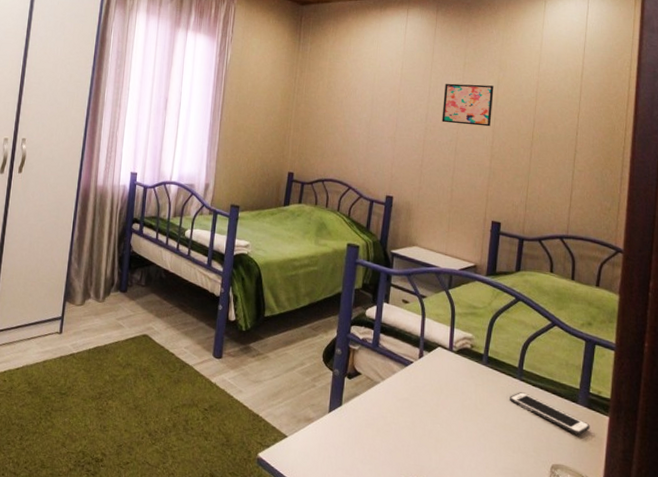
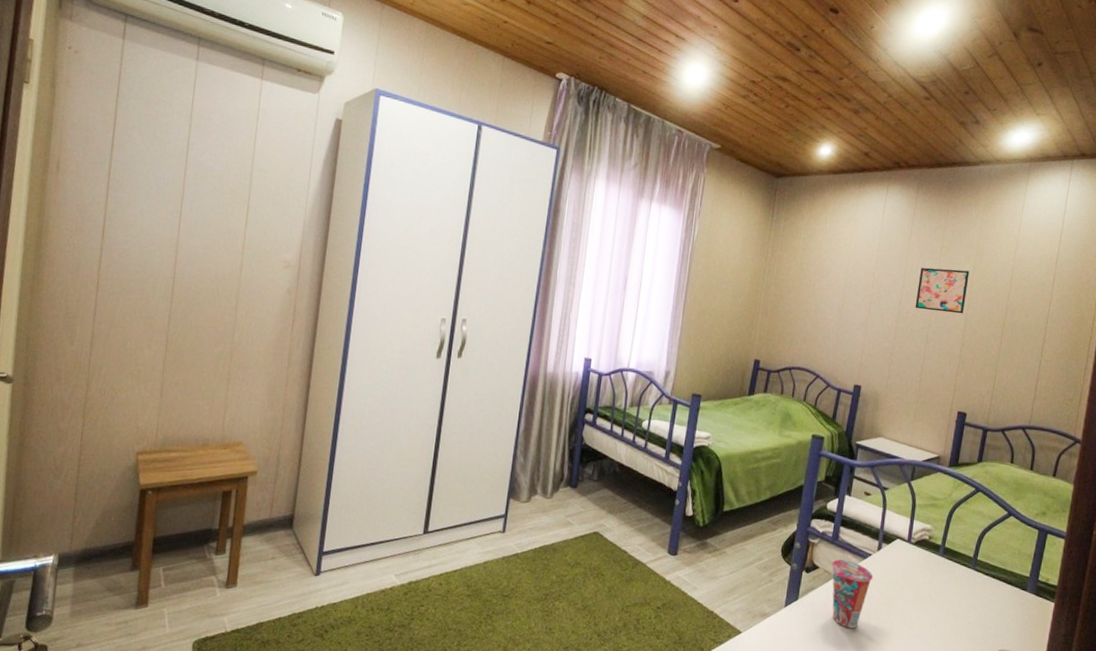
cup: none [374,366,416,437] -> present [832,559,874,629]
cell phone: present [509,392,590,435] -> none [962,581,1036,621]

